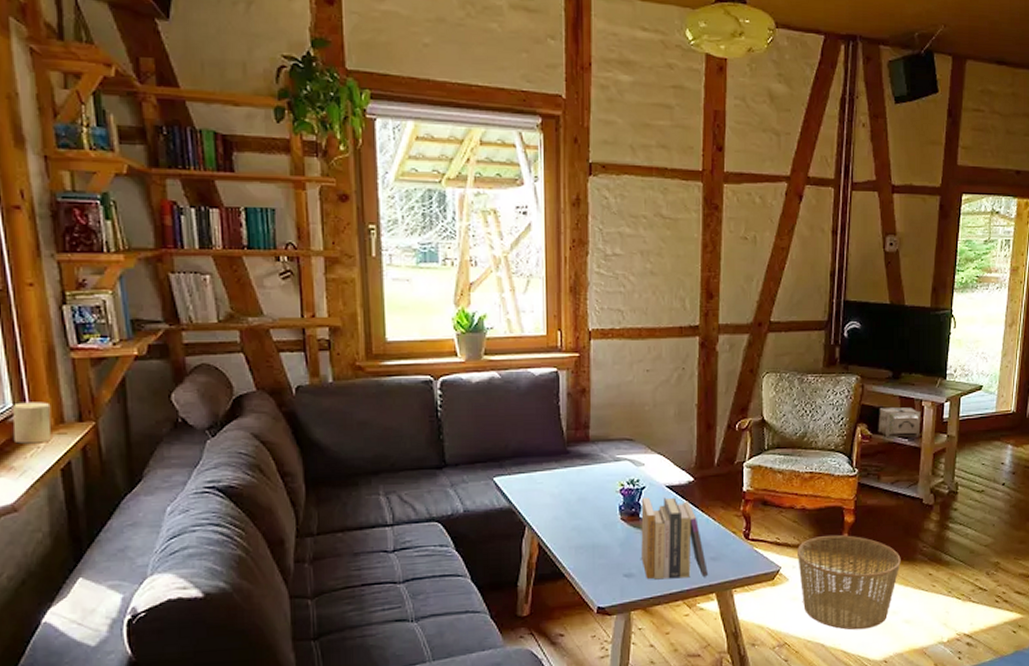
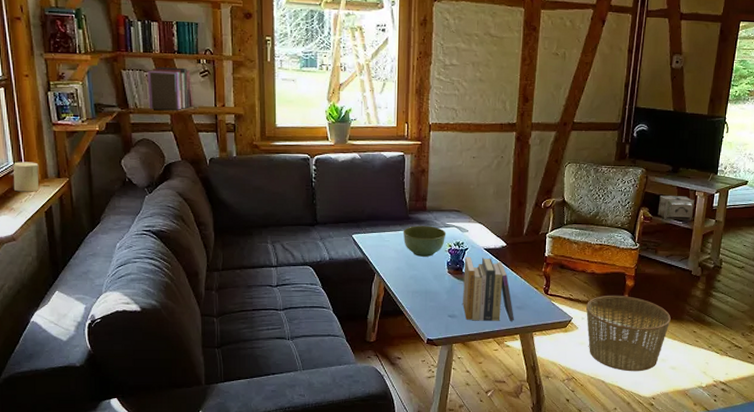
books: none [205,267,272,324] -> present [147,67,193,110]
bowl: none [560,461,617,501] -> present [403,226,446,257]

